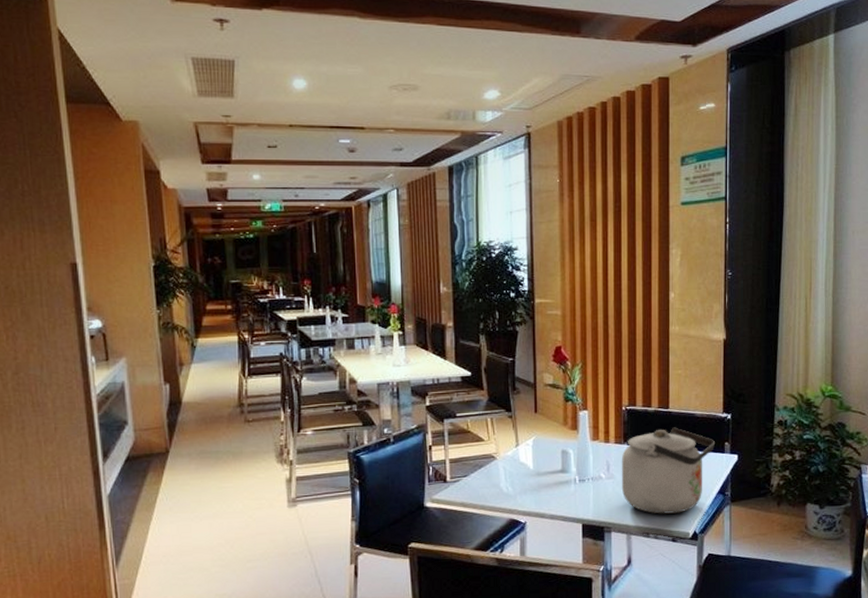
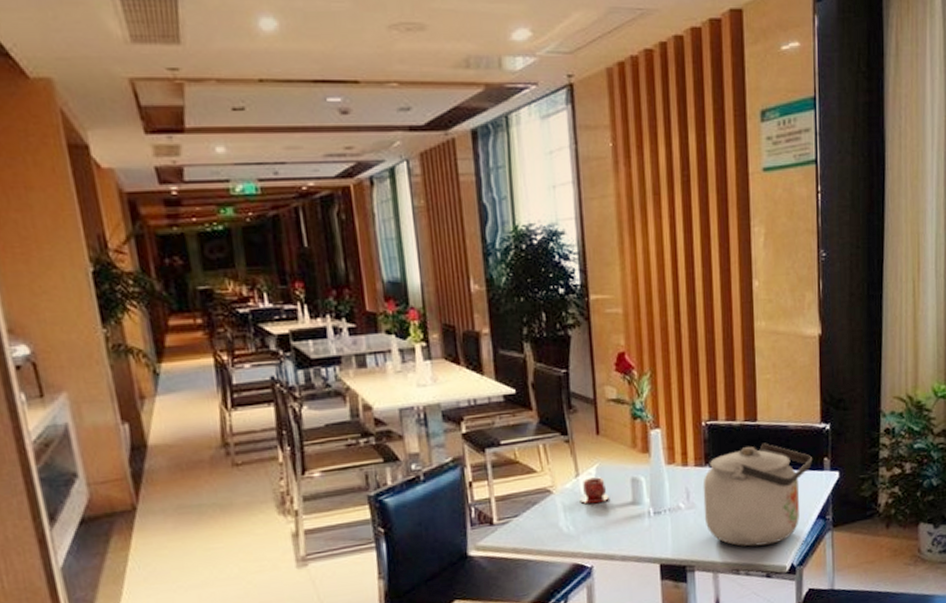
teacup: none [518,448,542,470] -> present [580,477,609,504]

